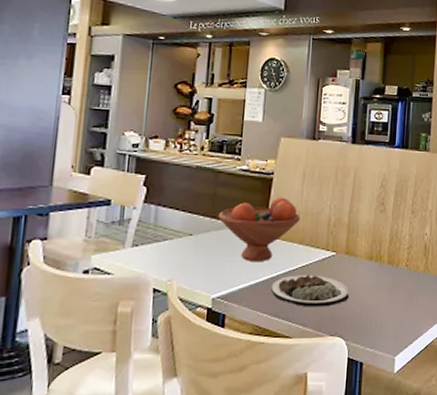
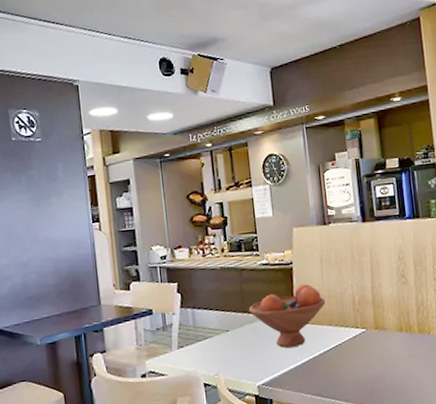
plate: present [271,275,349,307] -> none [310,352,386,384]

